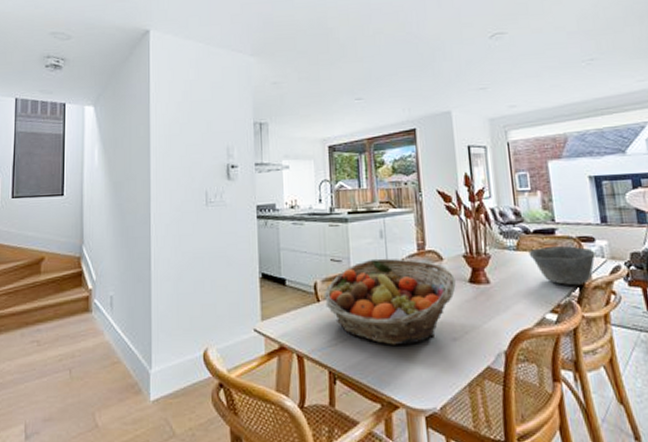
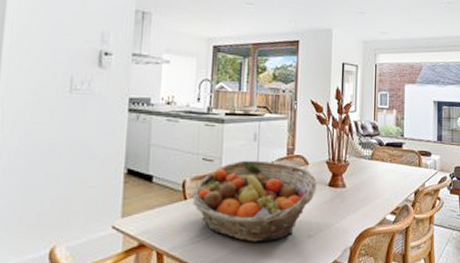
bowl: present [528,245,596,285] -> none [380,157,430,191]

